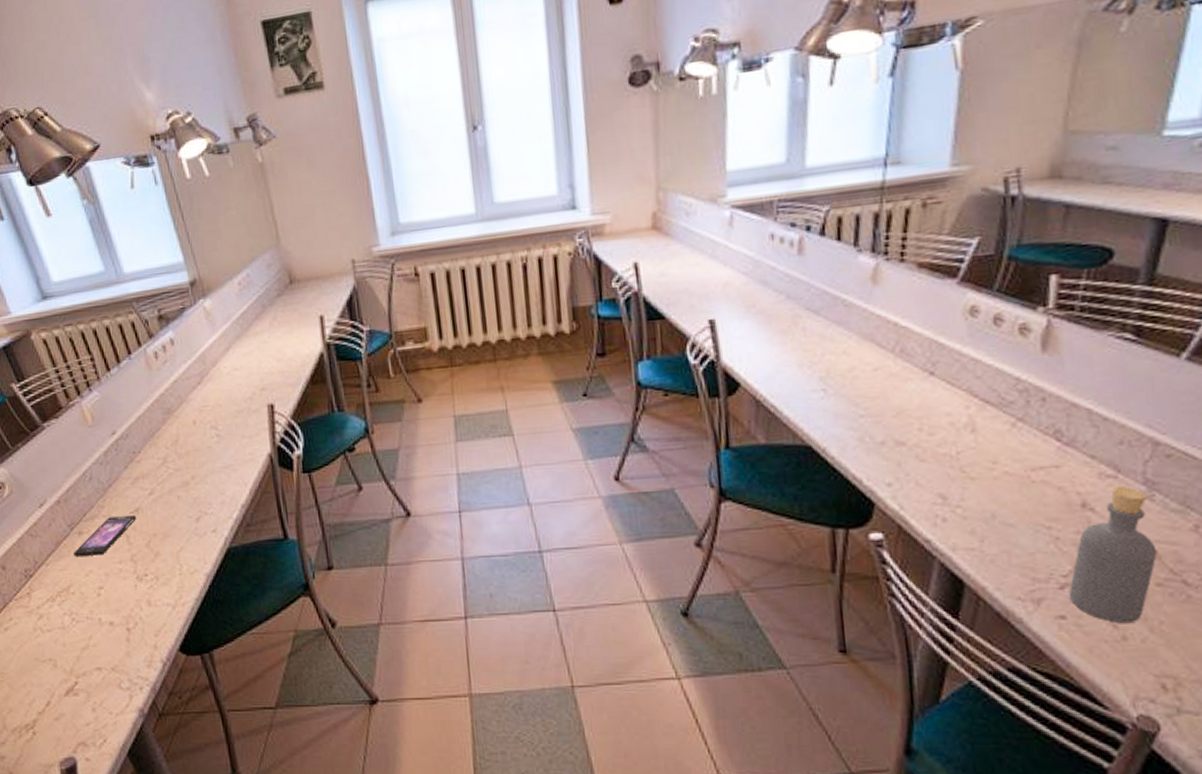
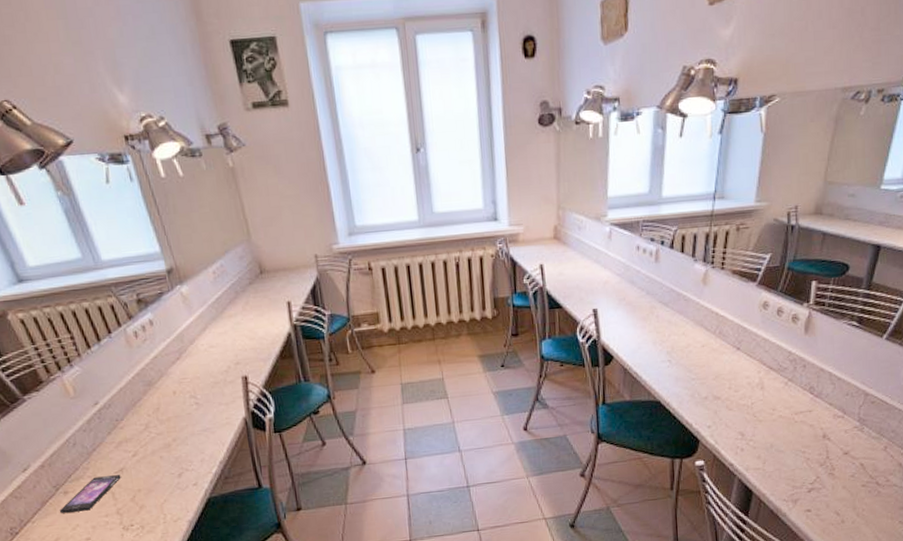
bottle: present [1068,487,1158,624] -> none [813,423,864,513]

